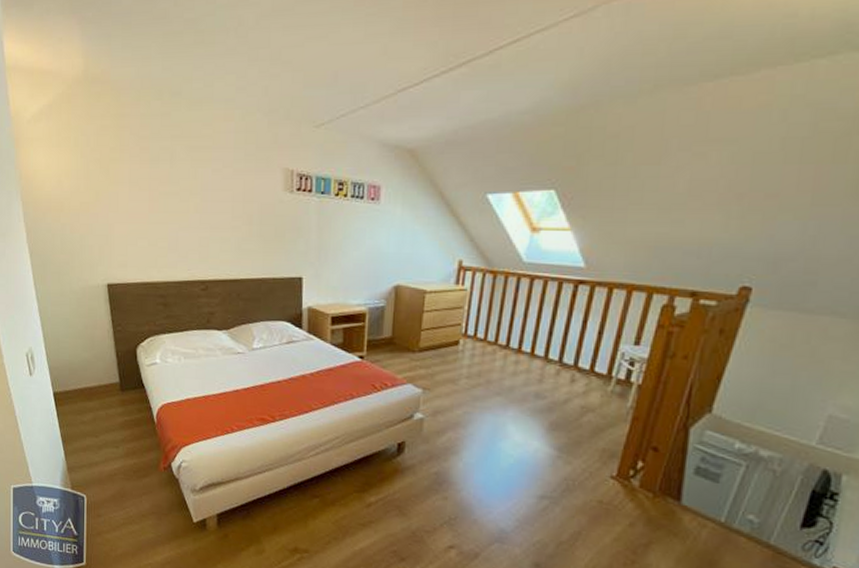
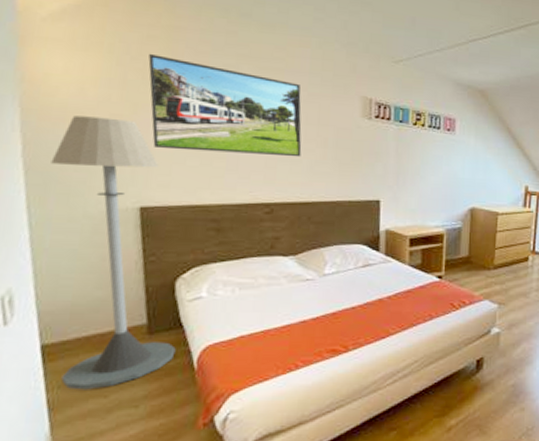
floor lamp: none [45,206,141,430] -> present [51,116,176,390]
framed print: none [103,143,230,235] -> present [148,53,302,157]

